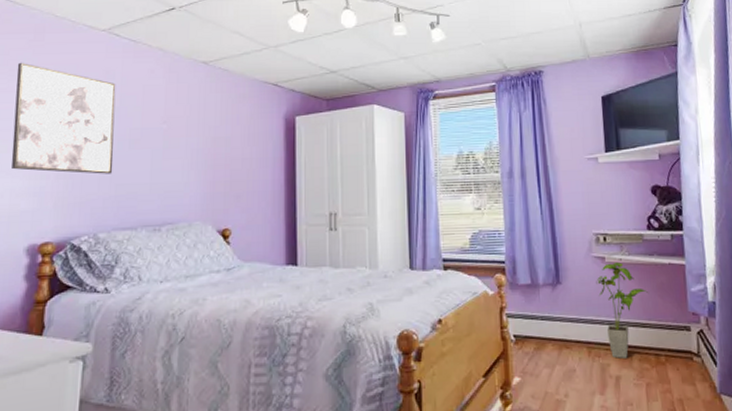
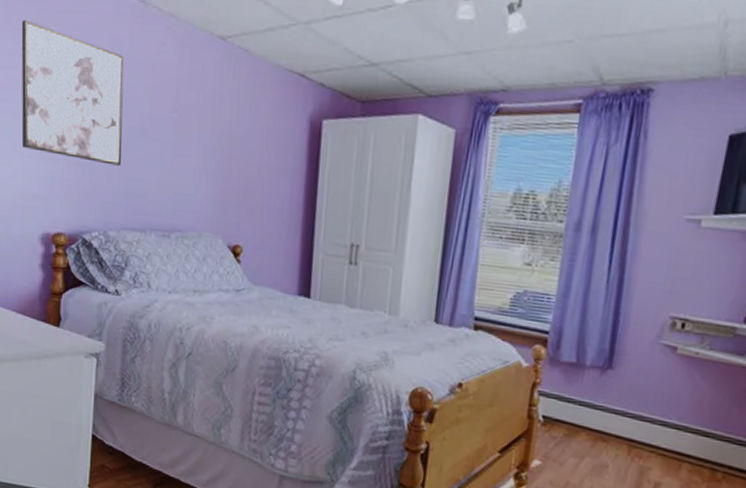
house plant: present [596,261,648,359] -> none [655,355,723,466]

